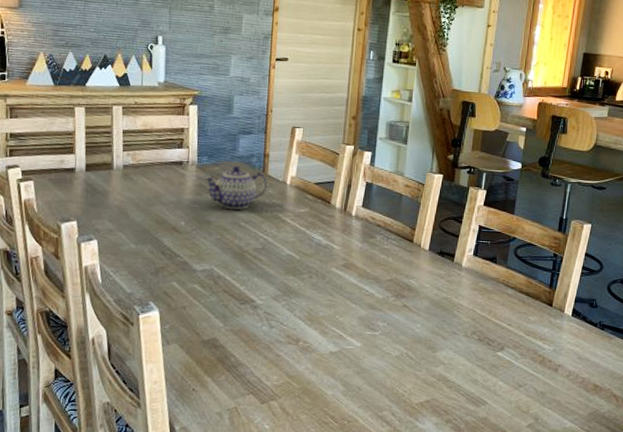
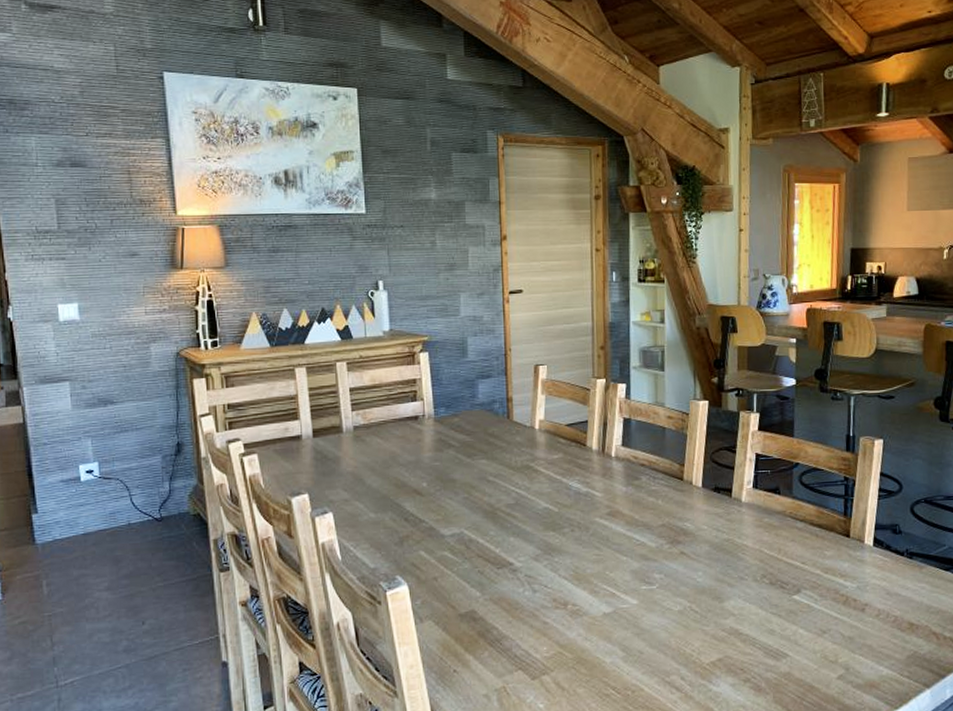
teapot: present [203,165,268,210] -> none [443,414,514,464]

